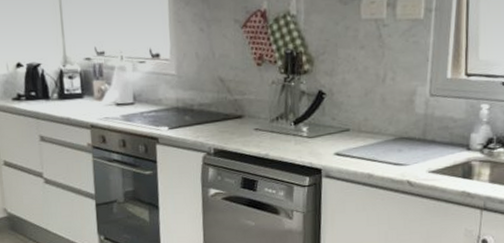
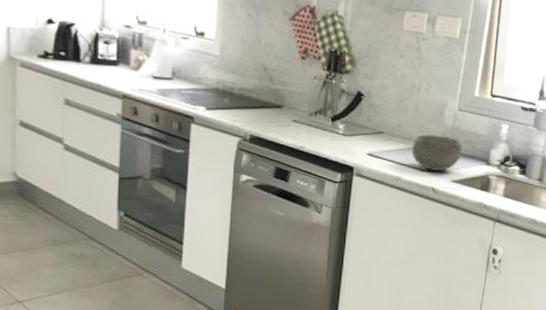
bowl: none [382,124,438,163] -> present [411,134,462,171]

